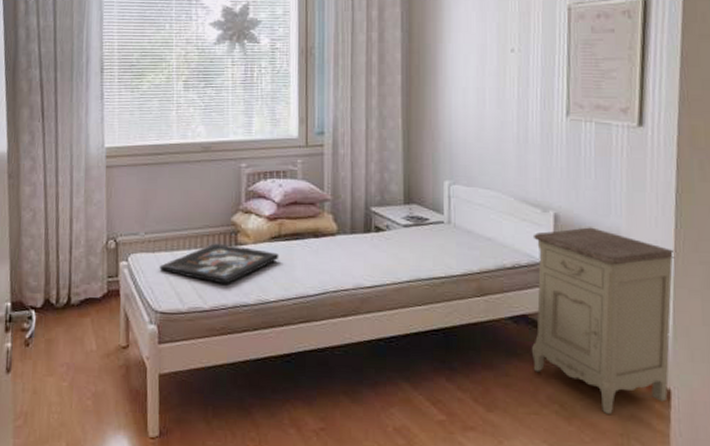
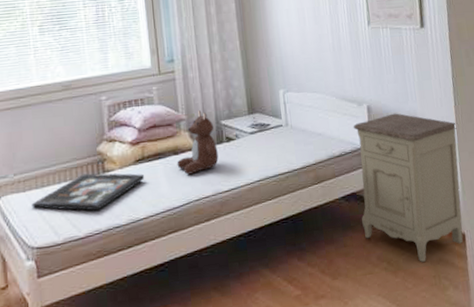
teddy bear: none [316,192,364,262] -> present [177,110,219,175]

